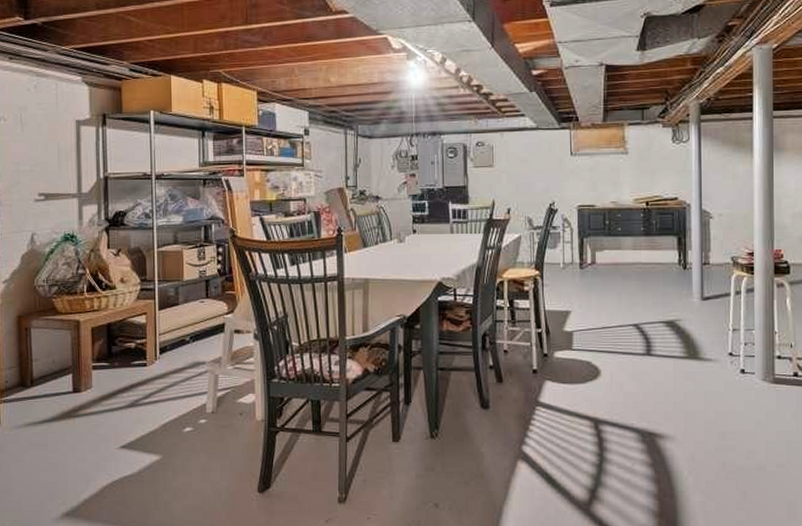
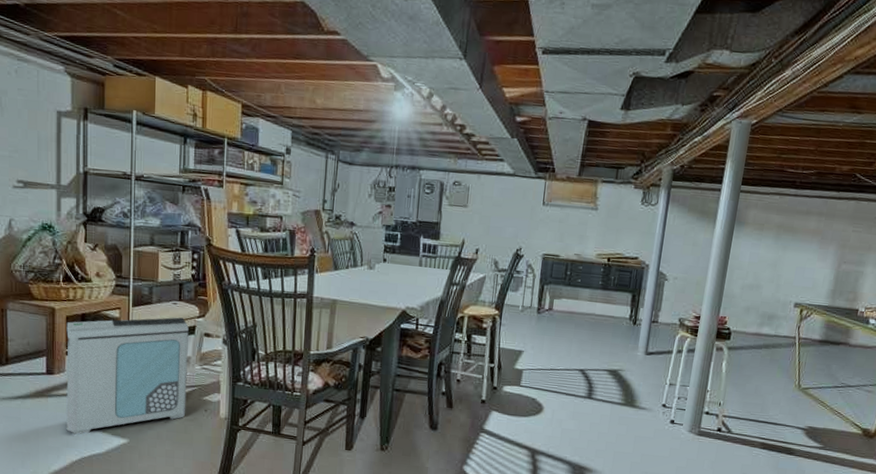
air purifier: none [92,316,220,456] -> present [66,317,189,435]

